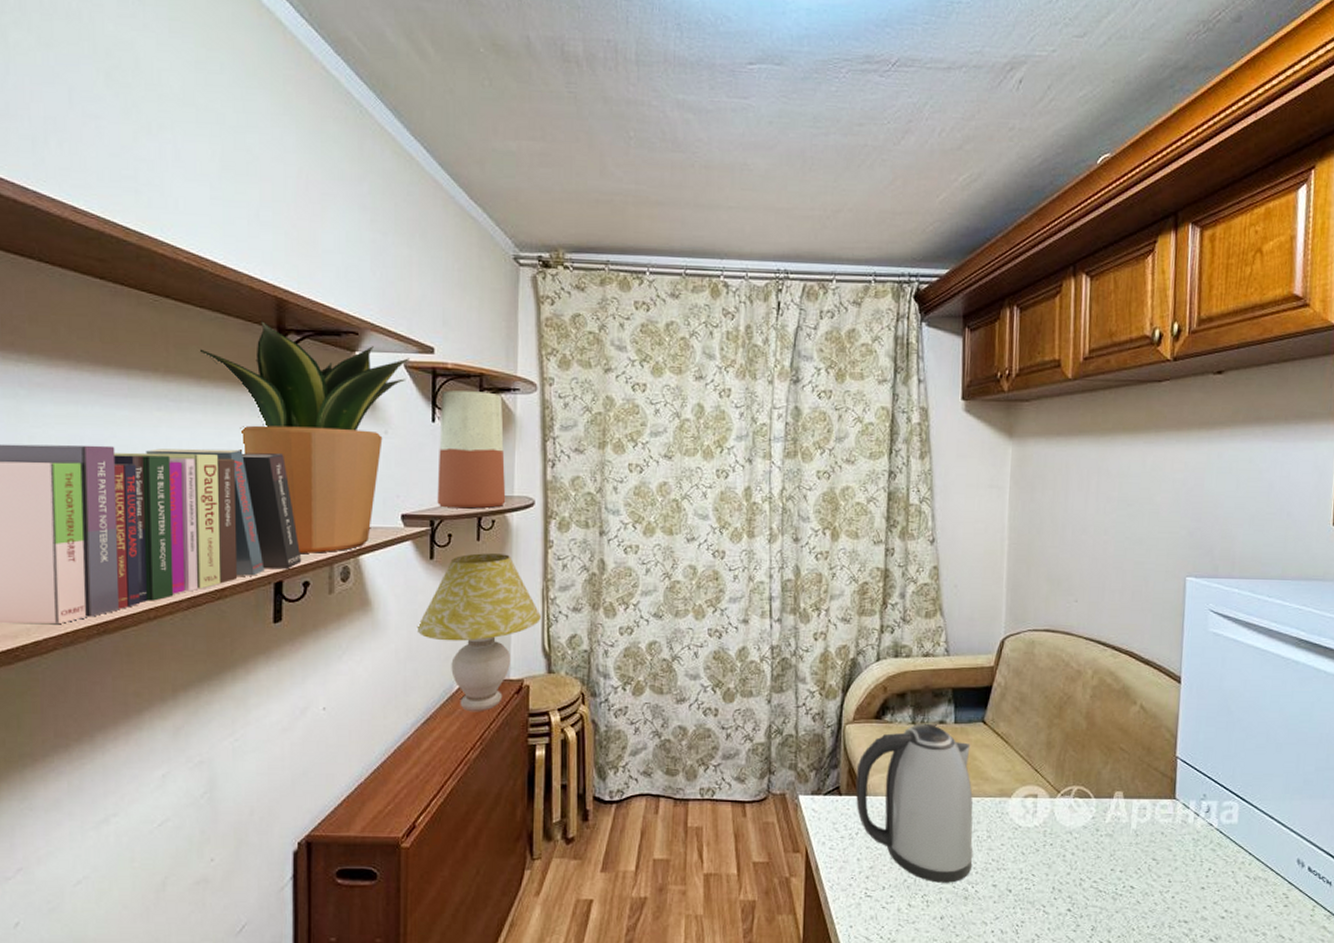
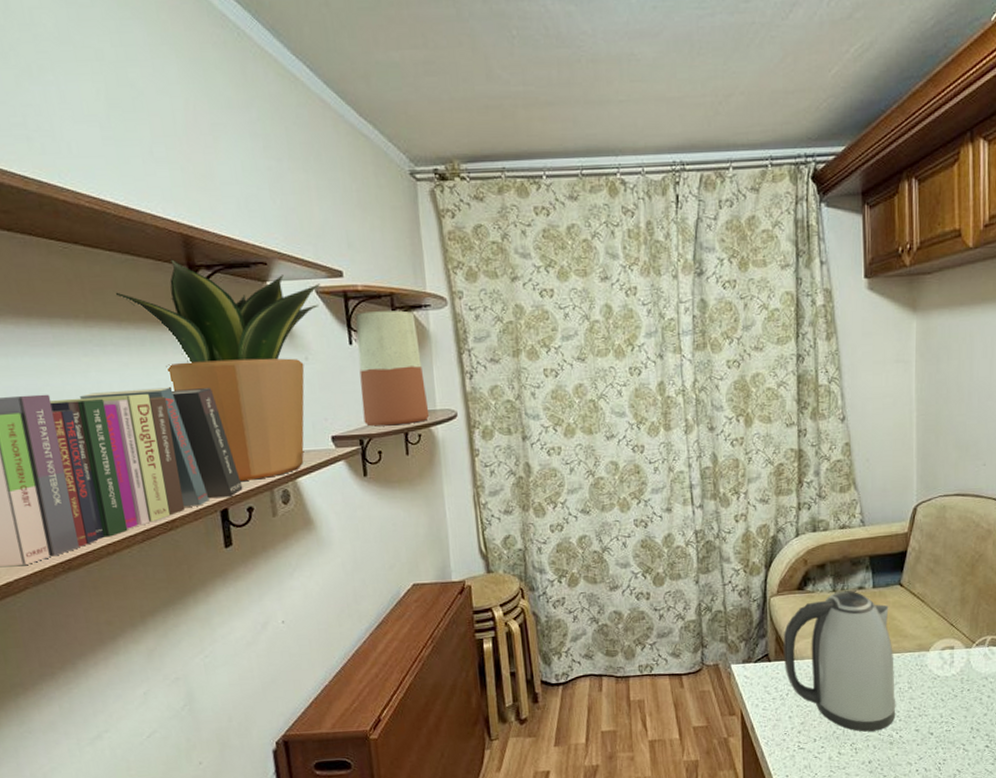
table lamp: present [417,553,541,712] -> none [359,465,475,614]

